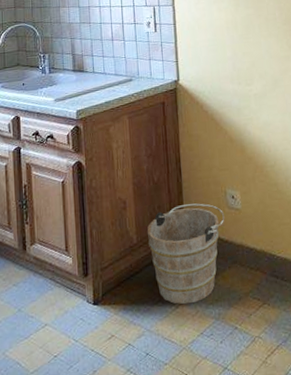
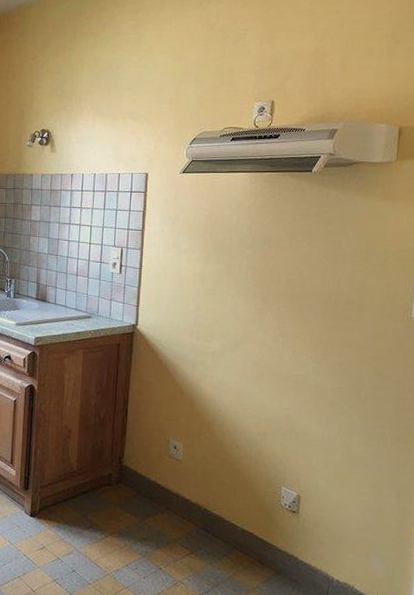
bucket: present [147,203,225,305] -> none [87,444,165,537]

